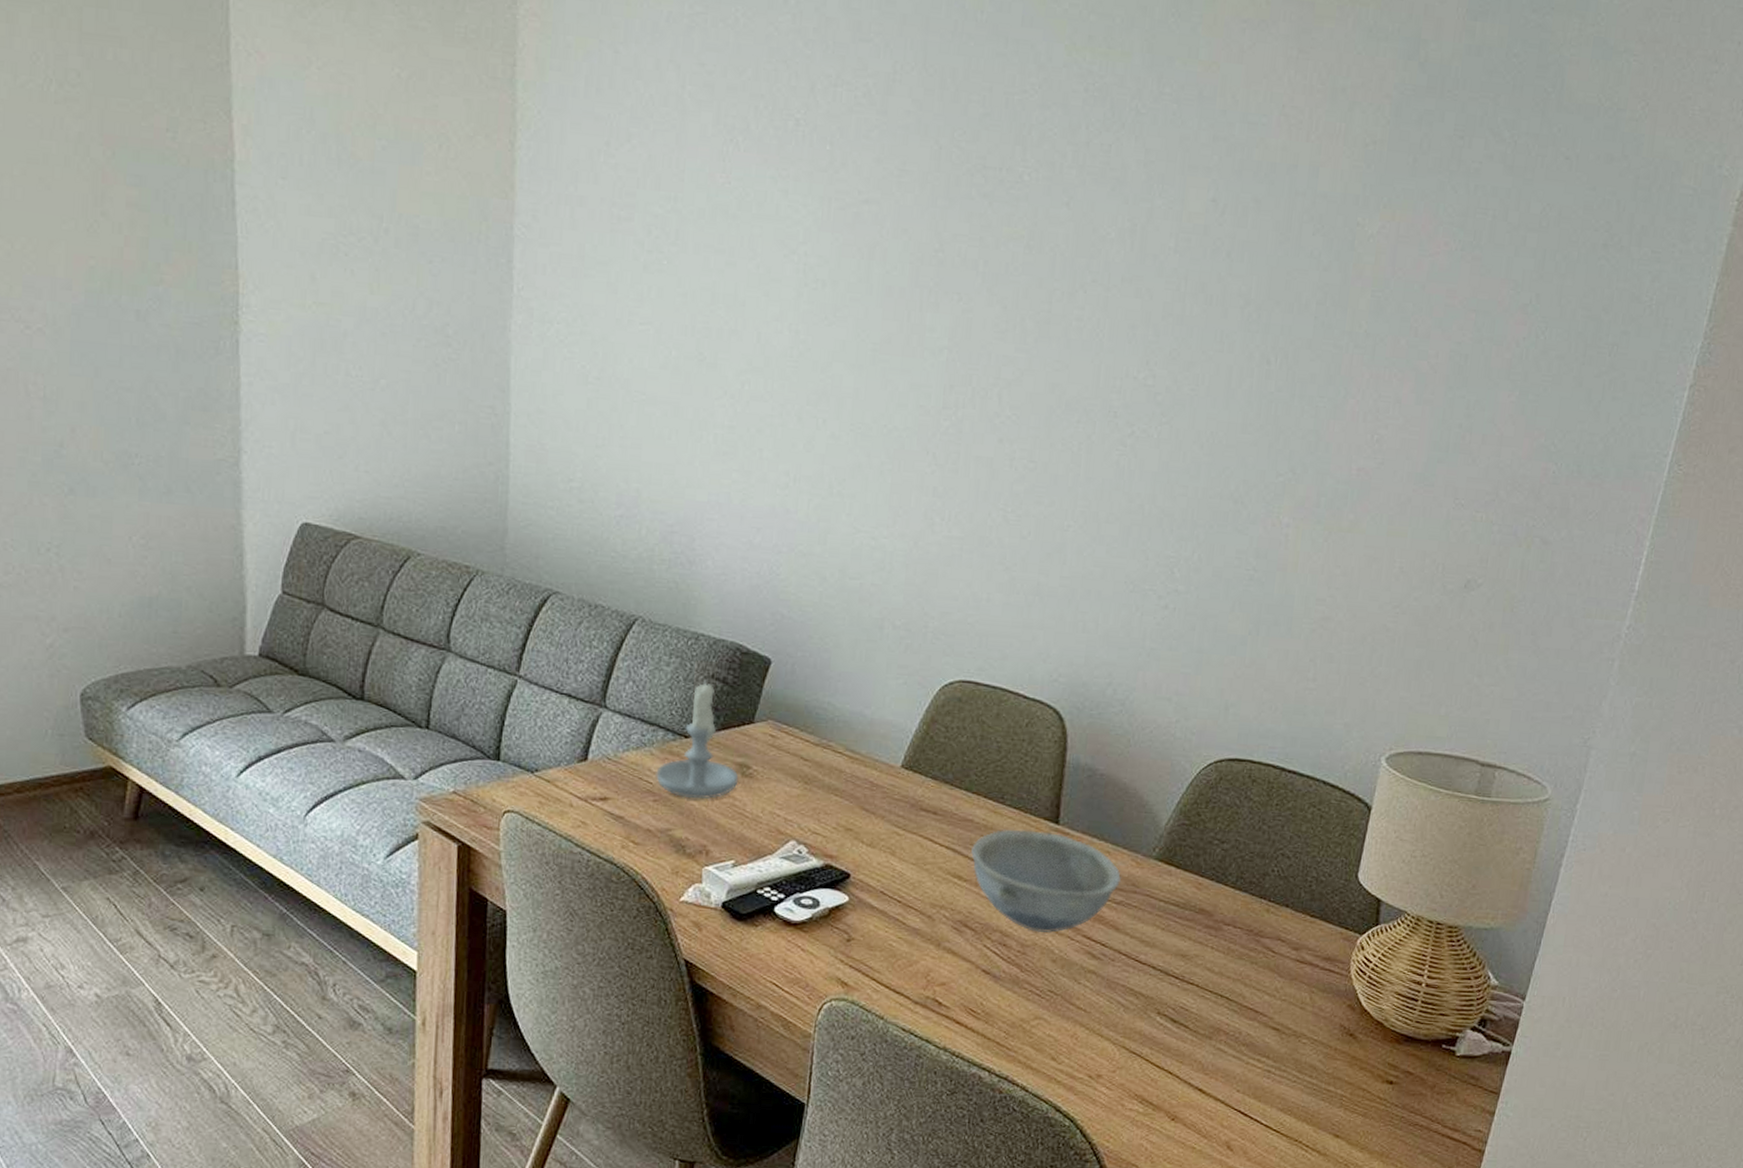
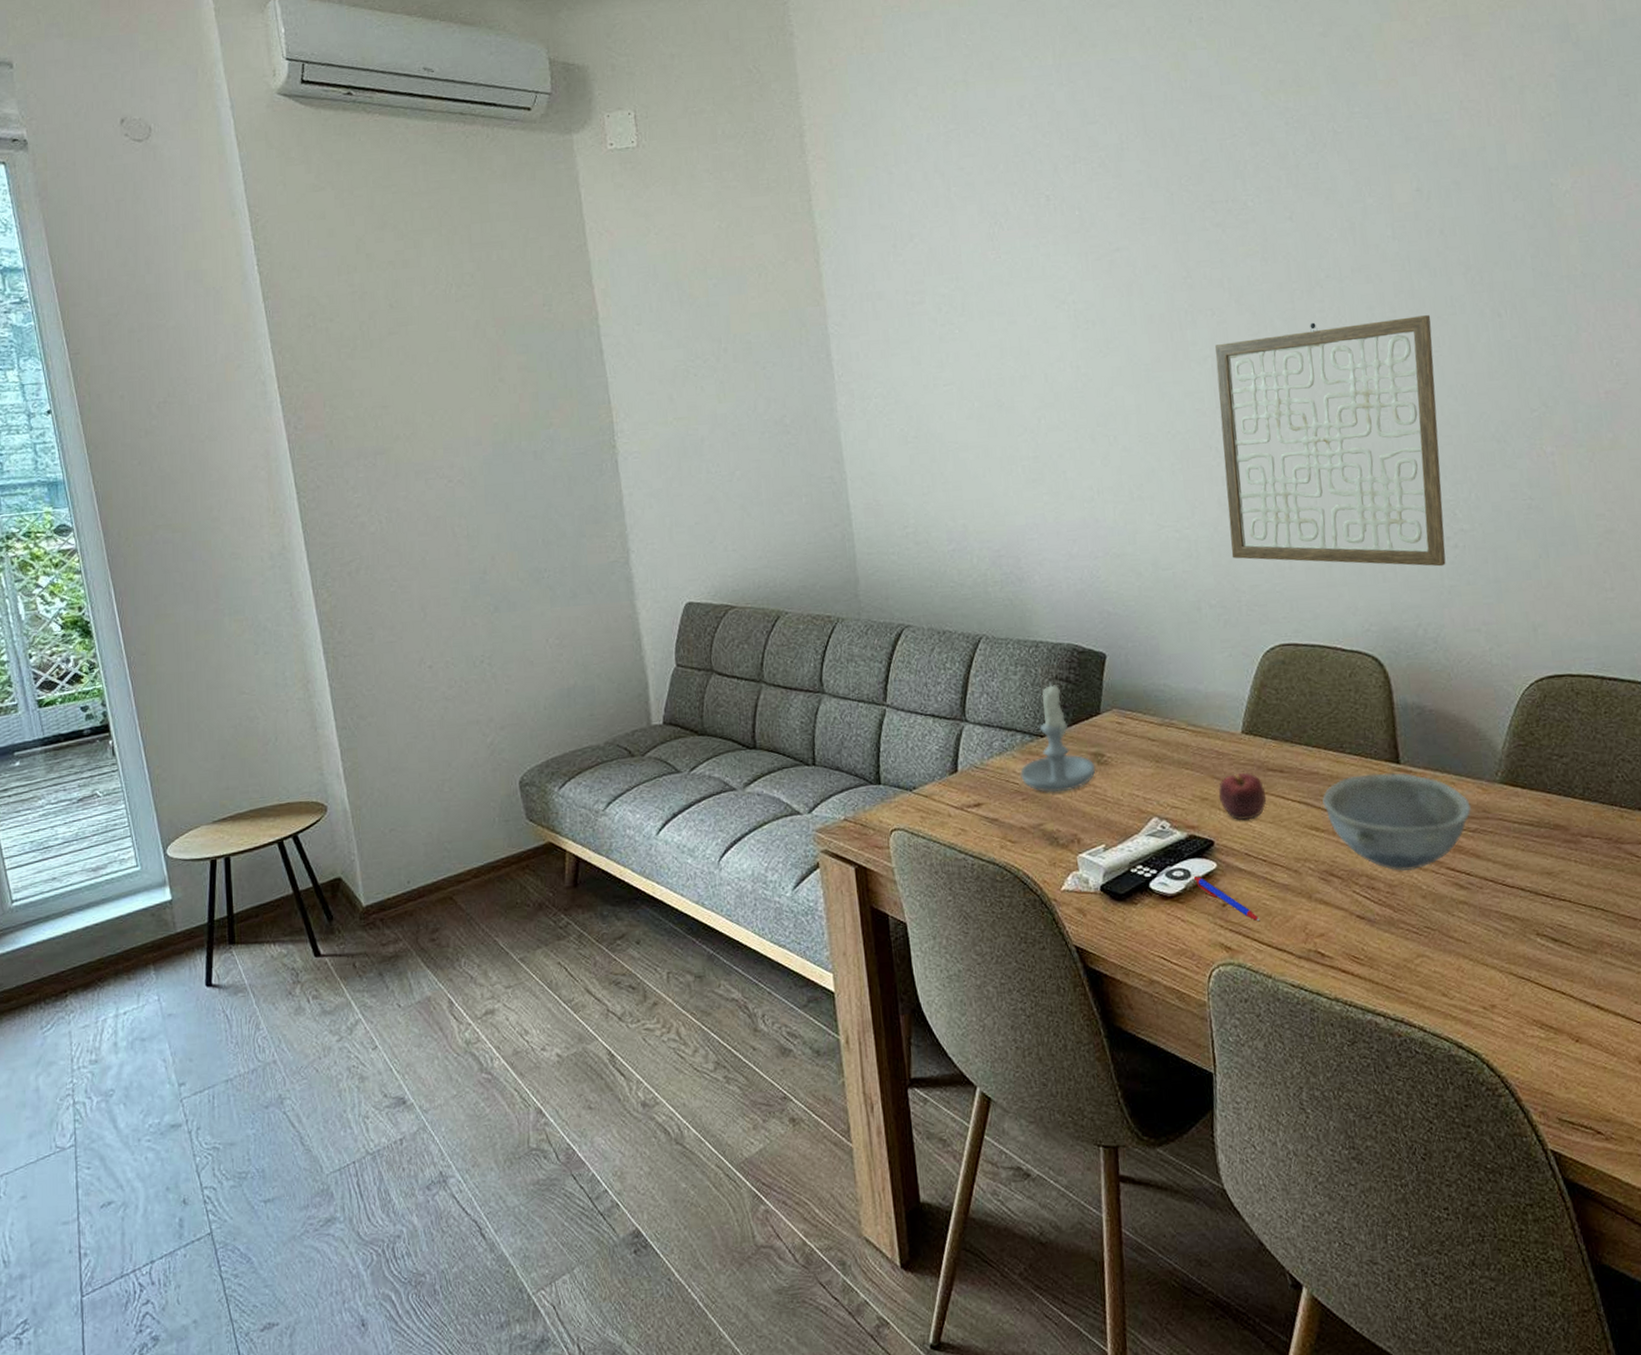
pen: none [821,906,883,961] -> present [1193,875,1260,921]
apple: none [864,808,914,858] -> present [1218,772,1267,821]
wall art: none [927,330,1196,626] -> present [1215,315,1446,567]

